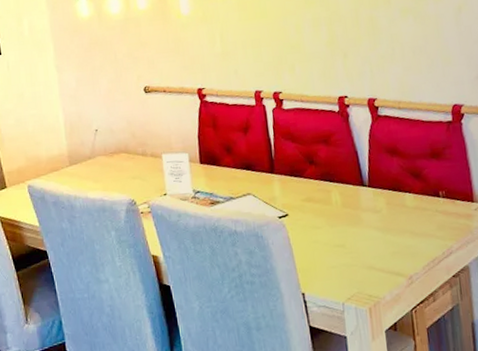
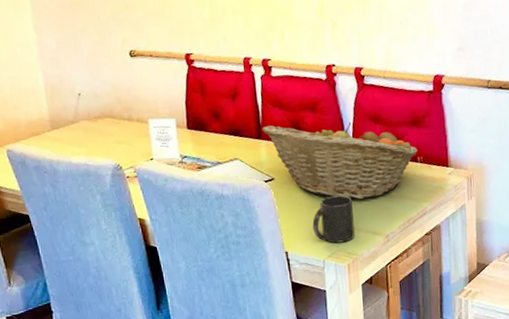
fruit basket: none [274,155,440,238] -> present [262,122,418,200]
mug: none [329,232,376,285] -> present [312,195,355,243]

